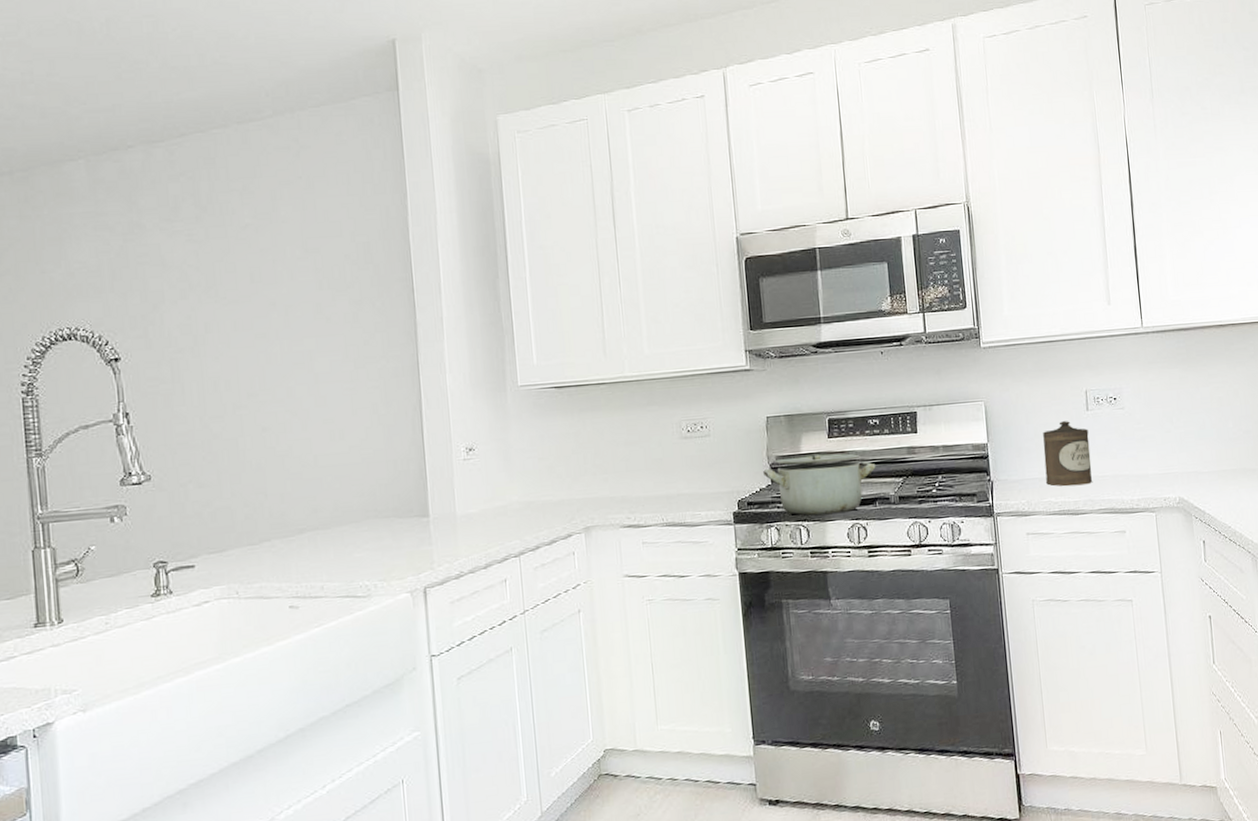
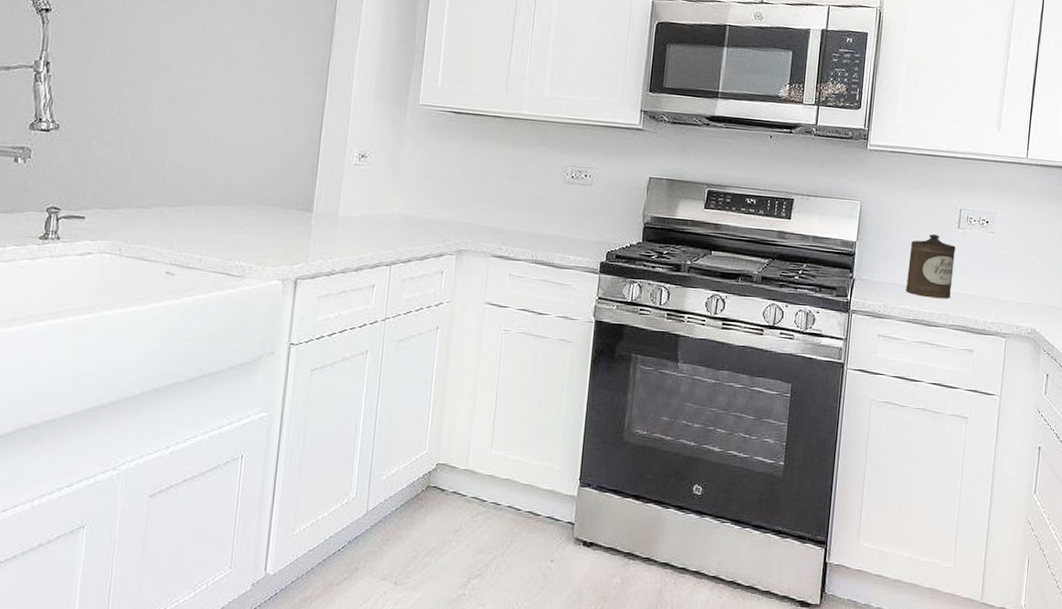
saucepan: present [763,453,876,517] -> none [636,220,745,283]

